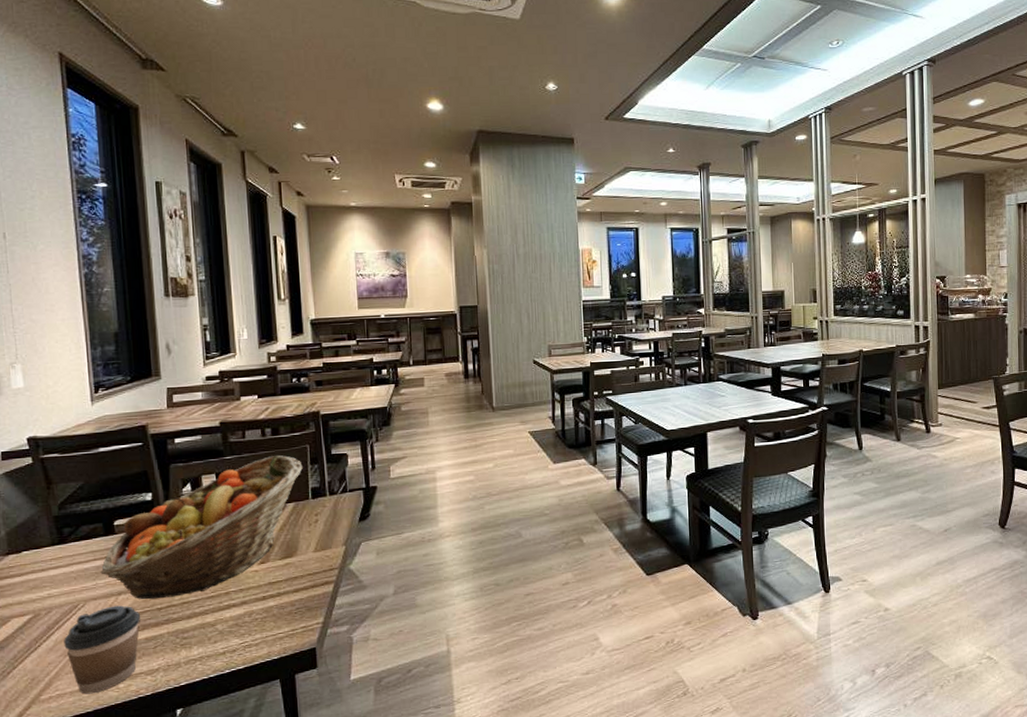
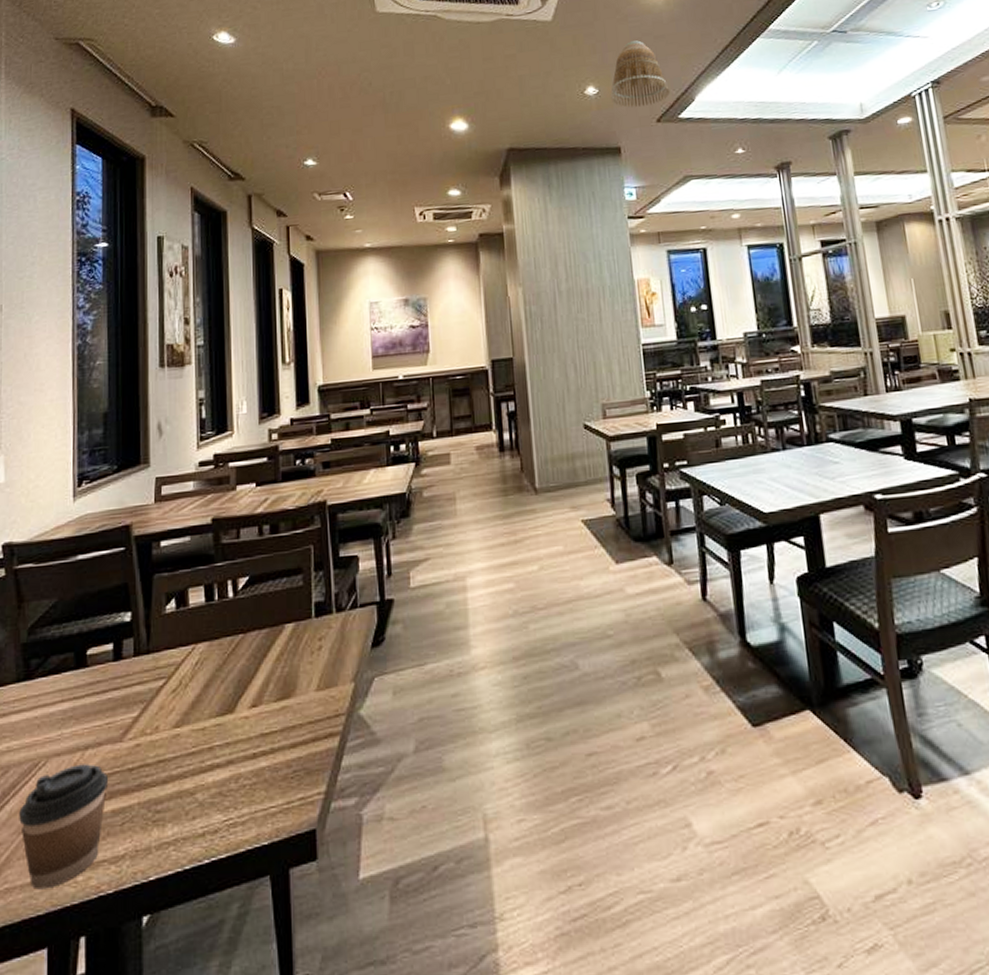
fruit basket: present [100,455,303,600] -> none [67,560,305,756]
lamp shade: none [568,46,618,105] -> present [611,40,670,108]

